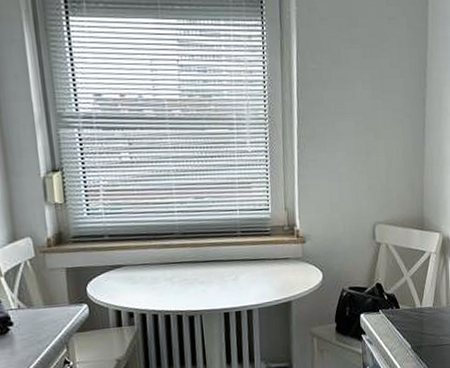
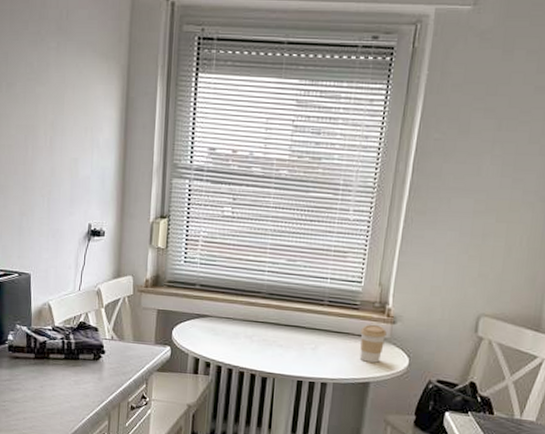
coffee cup: none [275,246,299,283] -> present [359,324,387,363]

